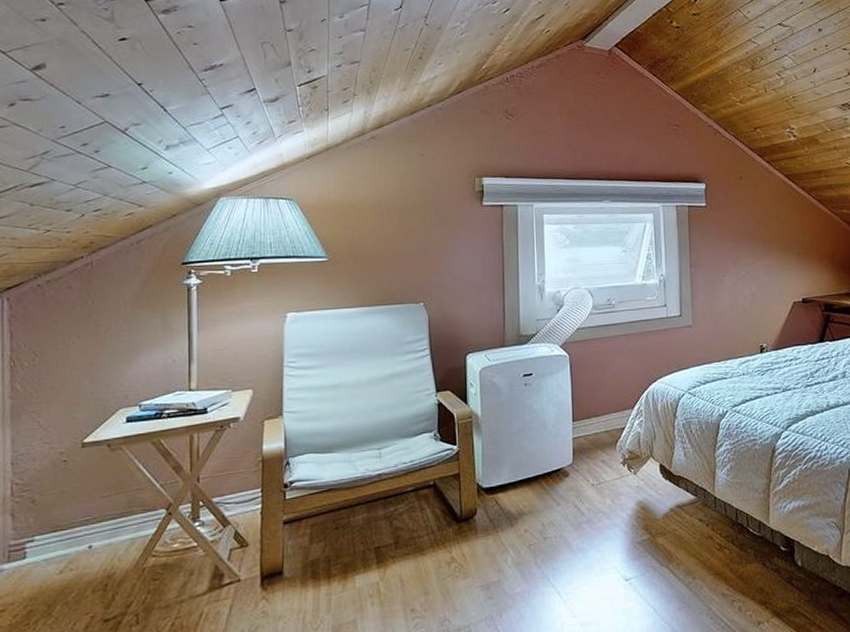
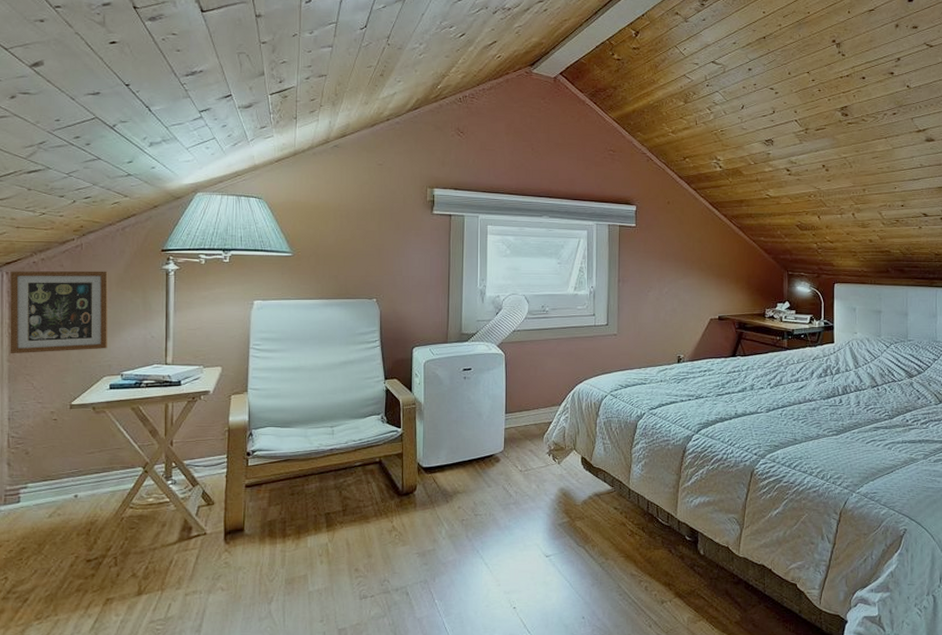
picture frame: none [11,290,123,390] -> present [10,270,108,354]

